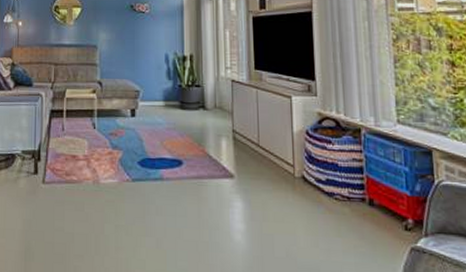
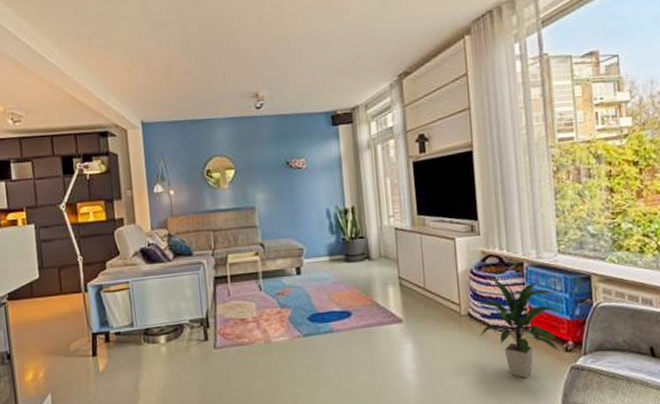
indoor plant: none [311,140,400,255] -> present [476,276,561,379]

